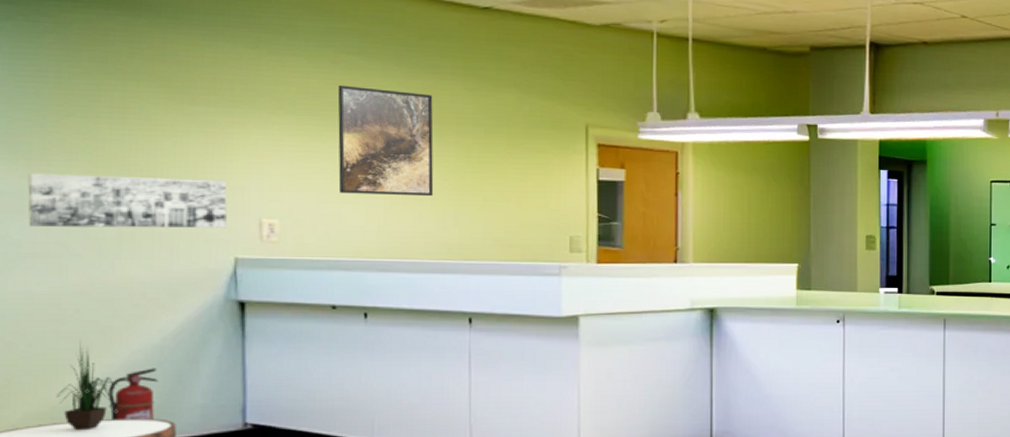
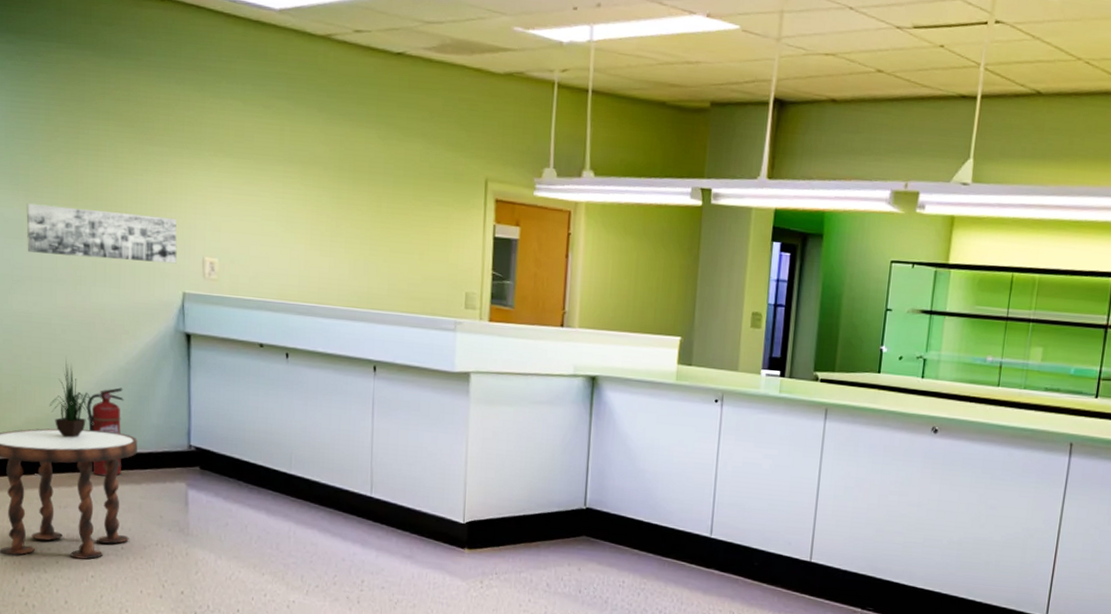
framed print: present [337,85,434,197] -> none [267,129,350,245]

